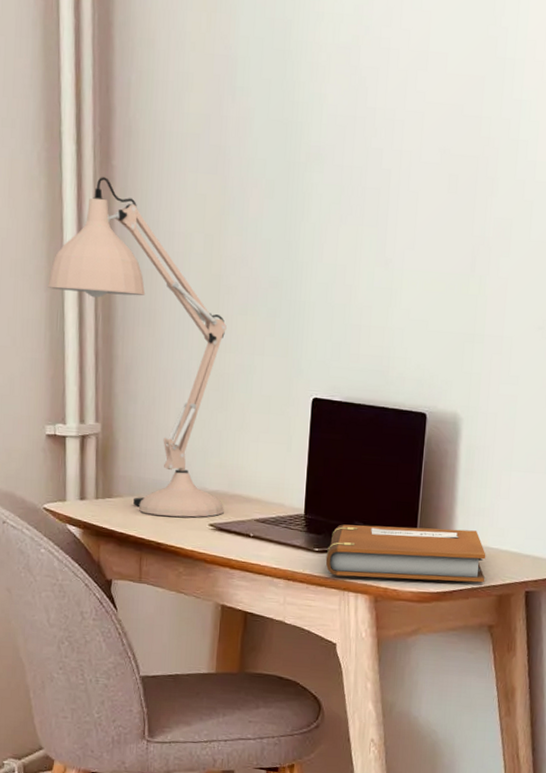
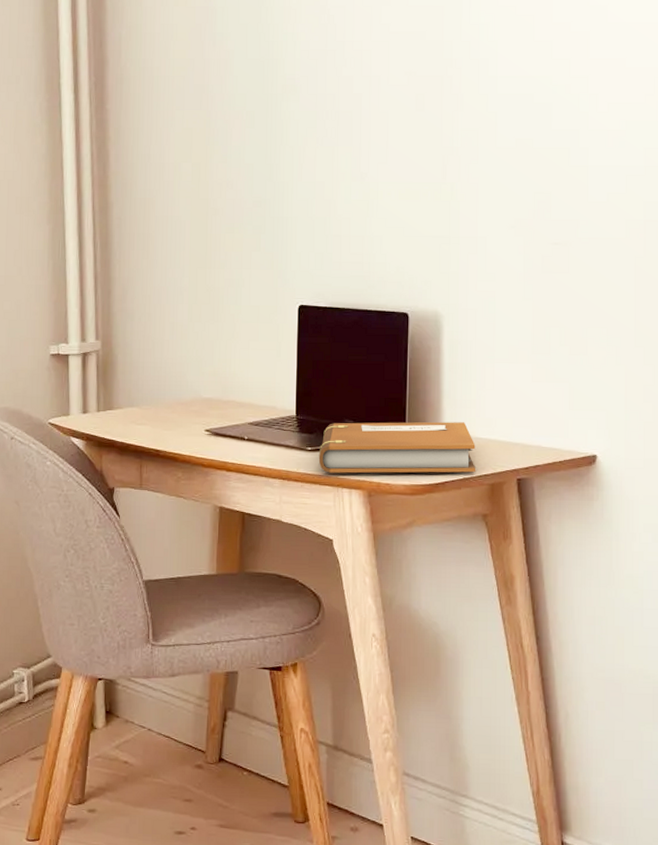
desk lamp: present [48,177,227,517] -> none [50,120,219,424]

